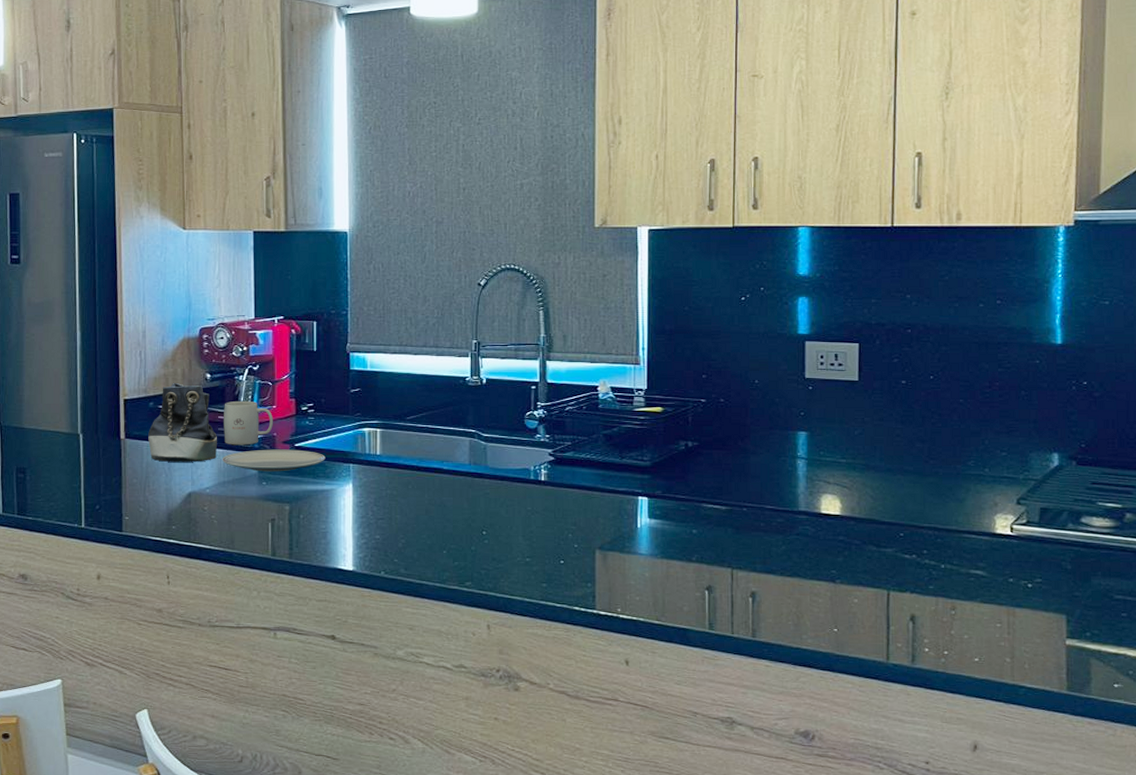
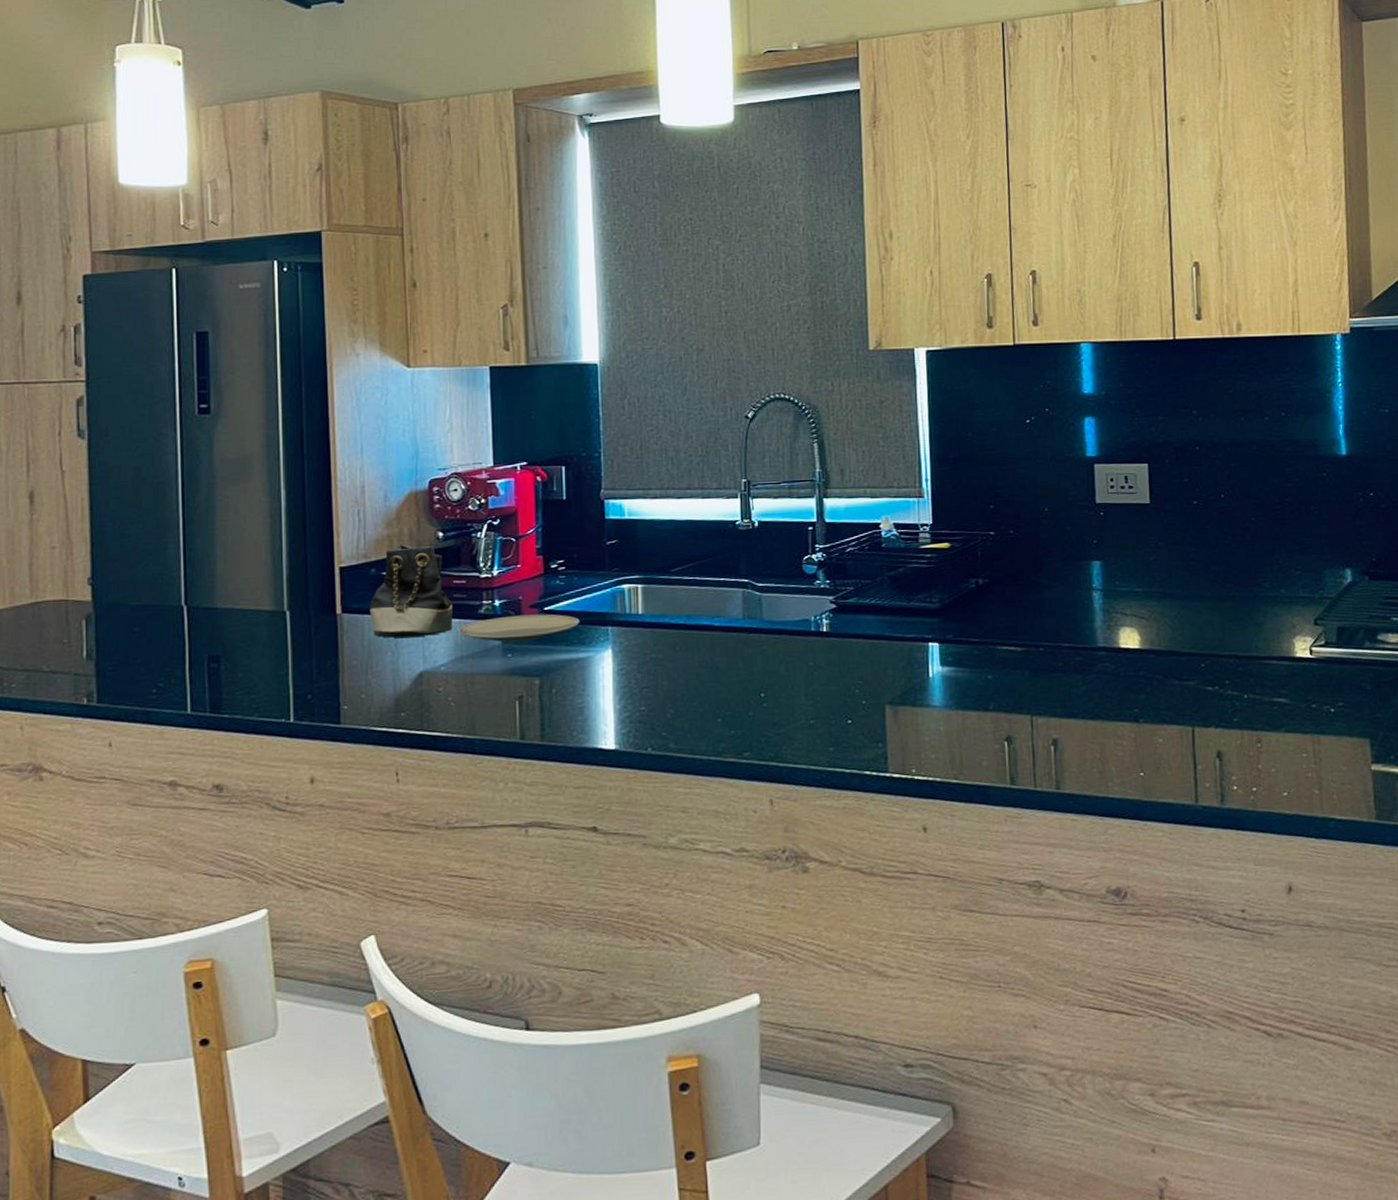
mug: present [224,400,274,446] -> none [460,560,519,614]

